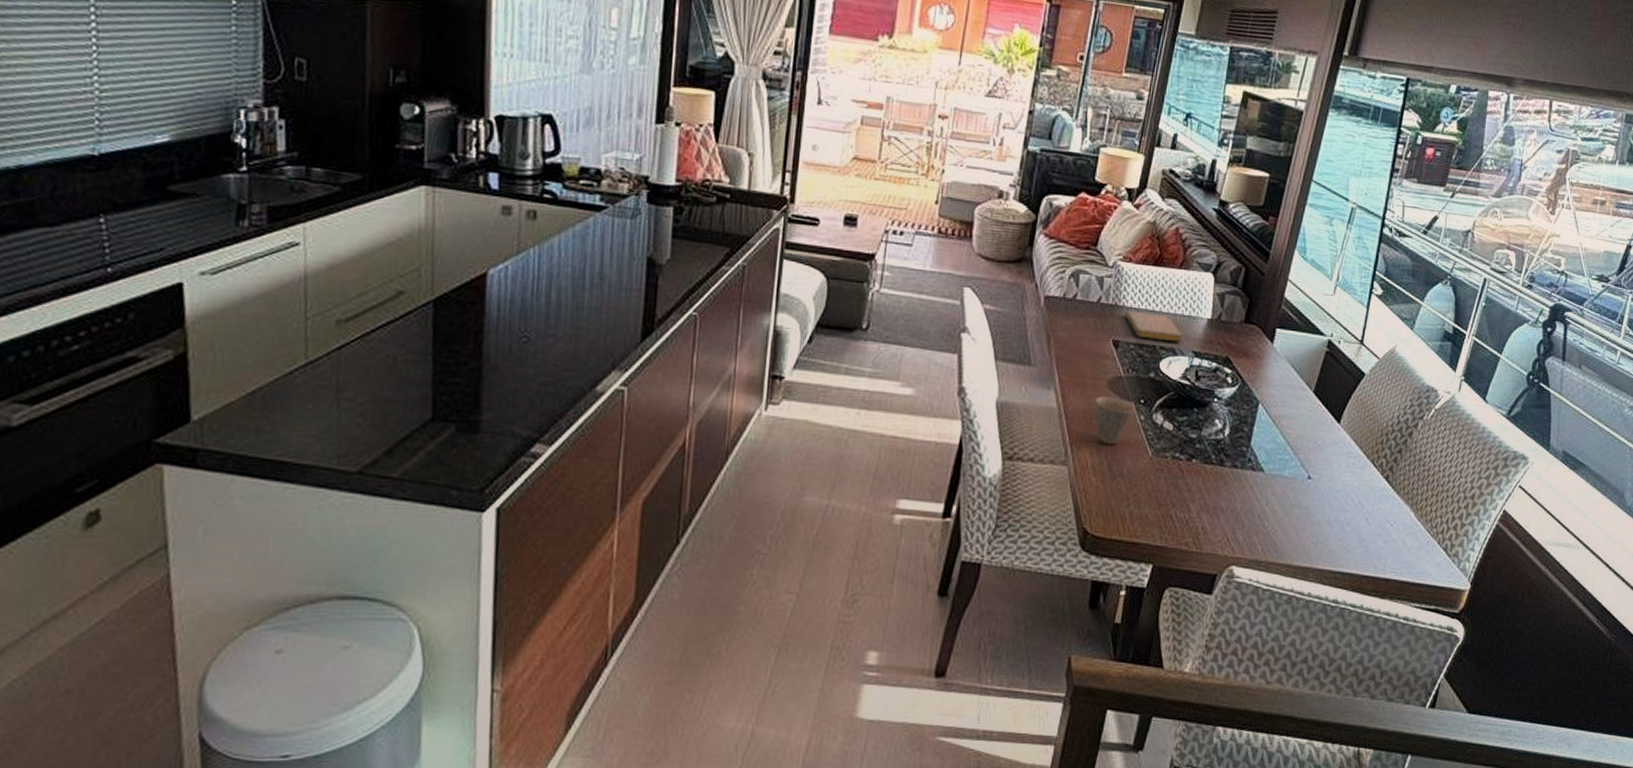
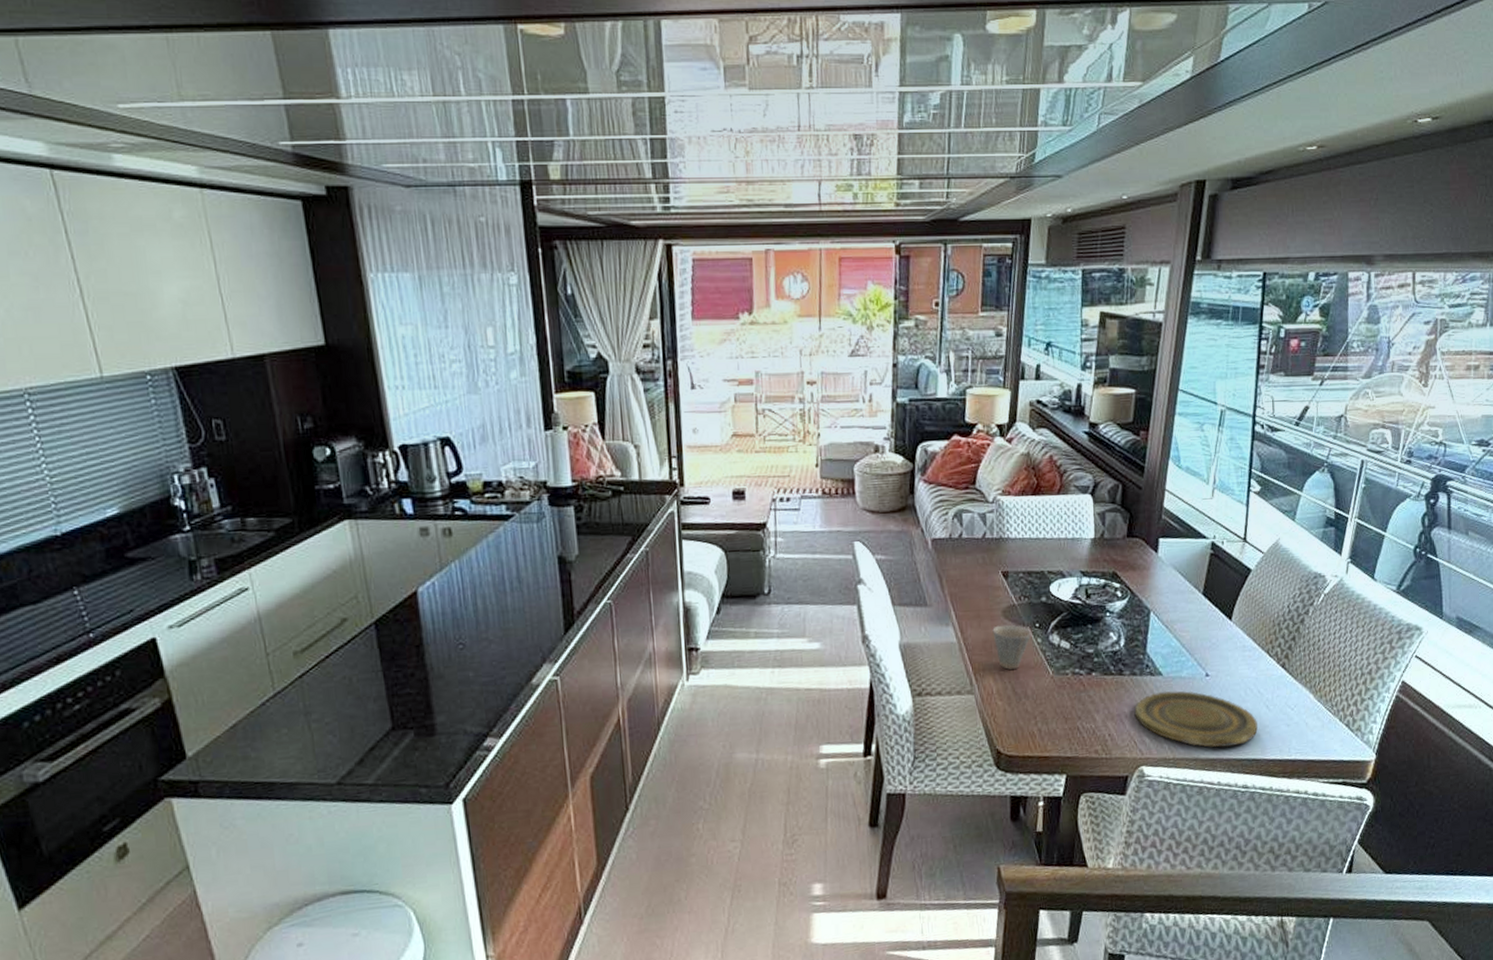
notebook: present [1125,310,1184,343] -> none [1011,540,1070,567]
plate: none [1231,488,1355,557] -> present [1134,691,1258,748]

